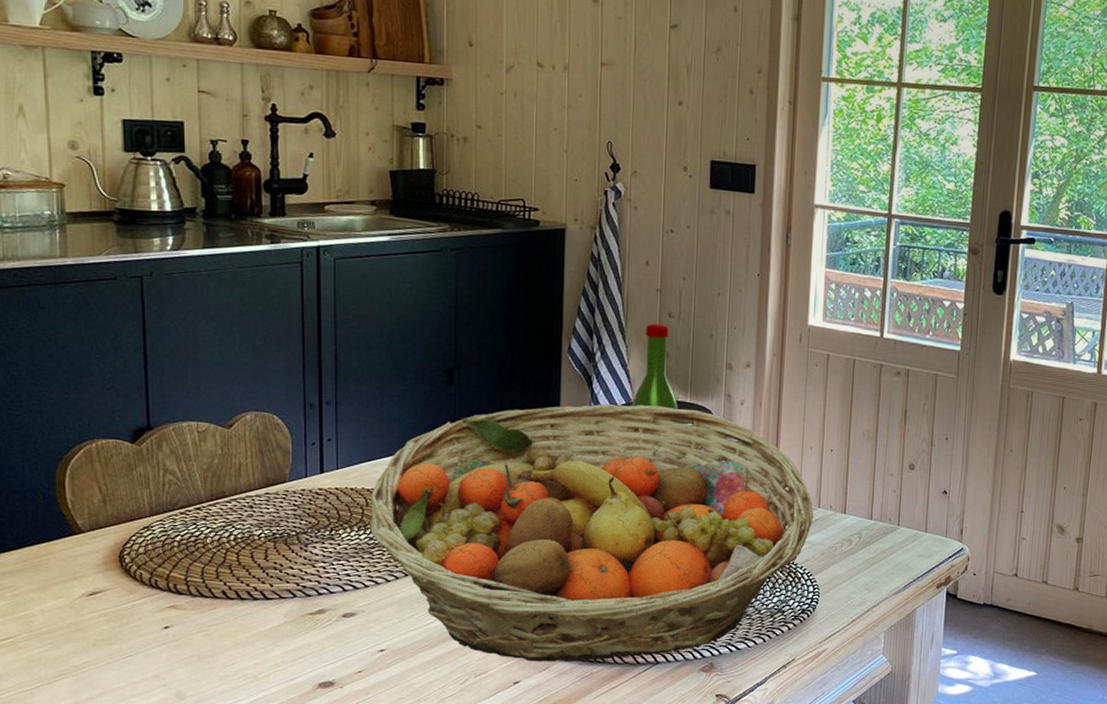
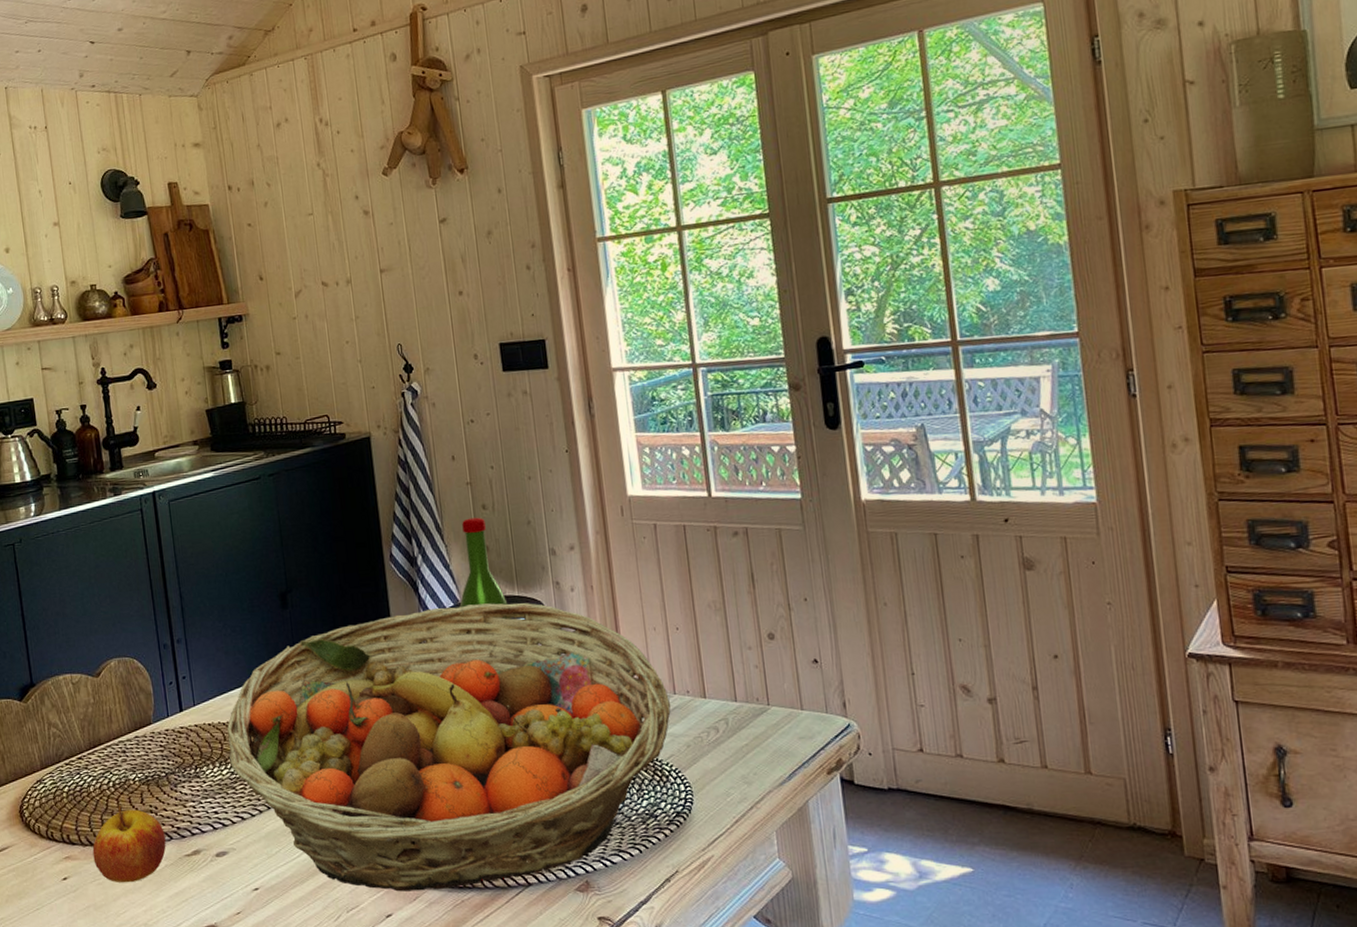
apple: none [202,558,288,636] -> present [92,804,166,883]

